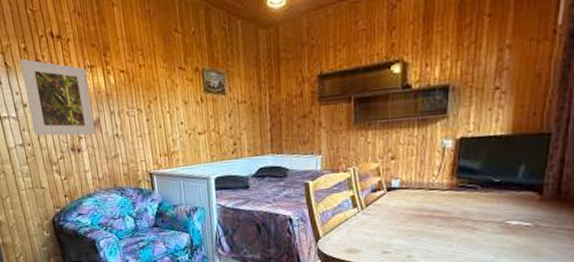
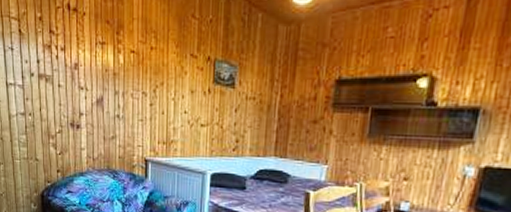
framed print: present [19,59,96,136] -> none [34,28,98,113]

